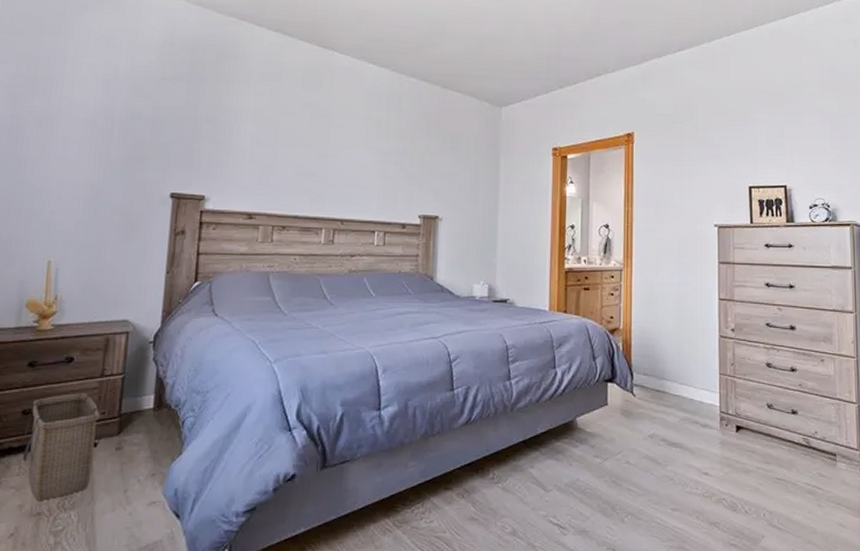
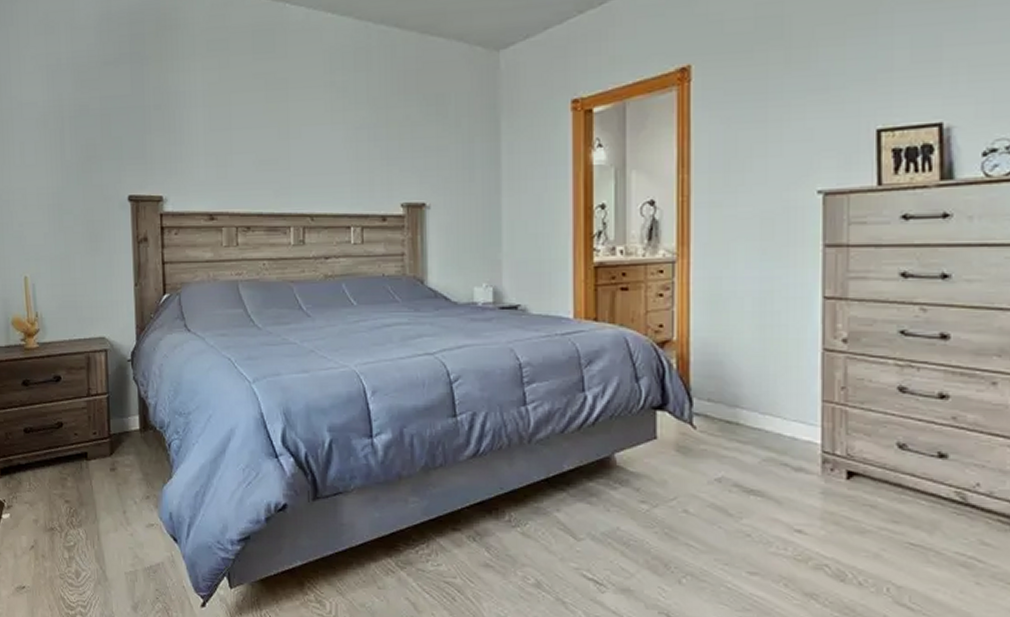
basket: present [22,393,101,500] -> none [29,412,96,516]

